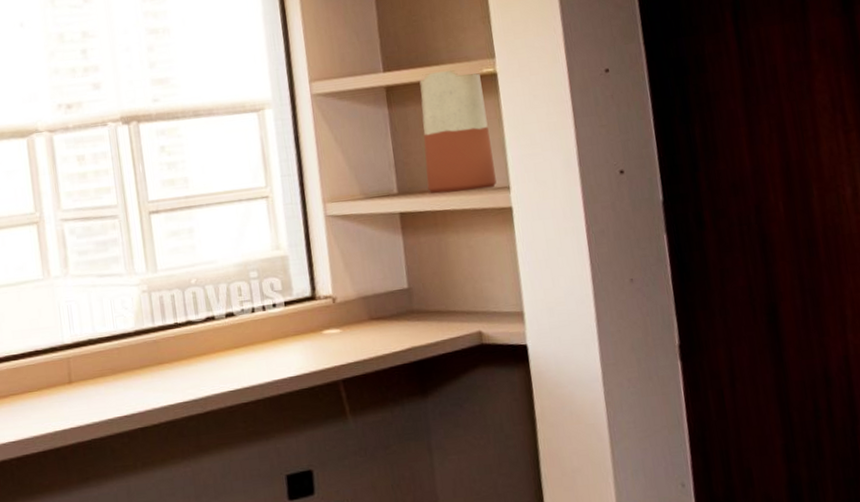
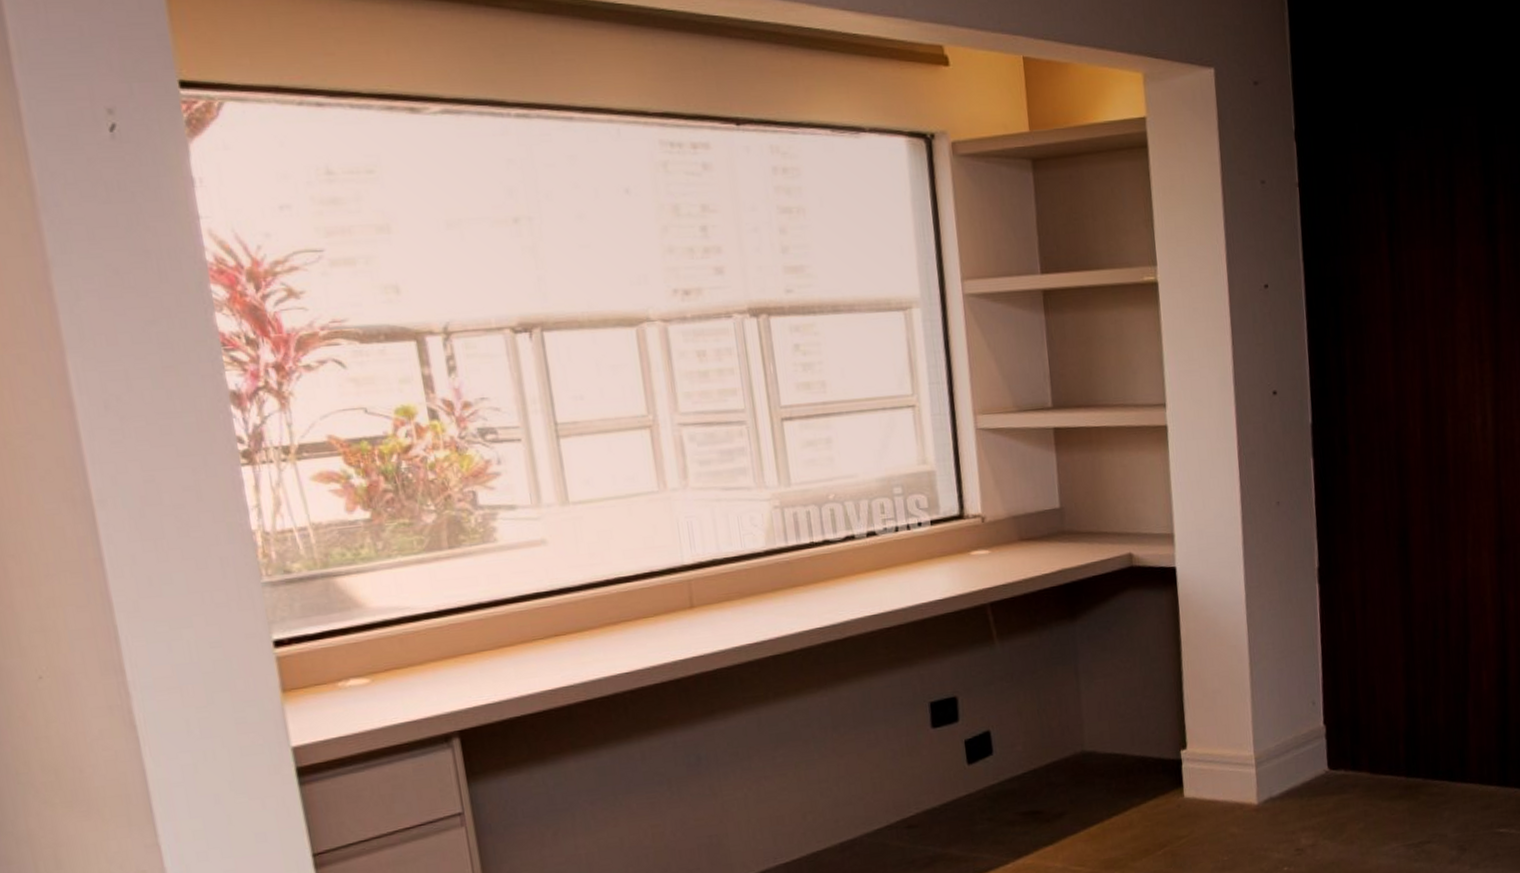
vase: present [419,70,497,194] -> none [1078,276,1153,409]

